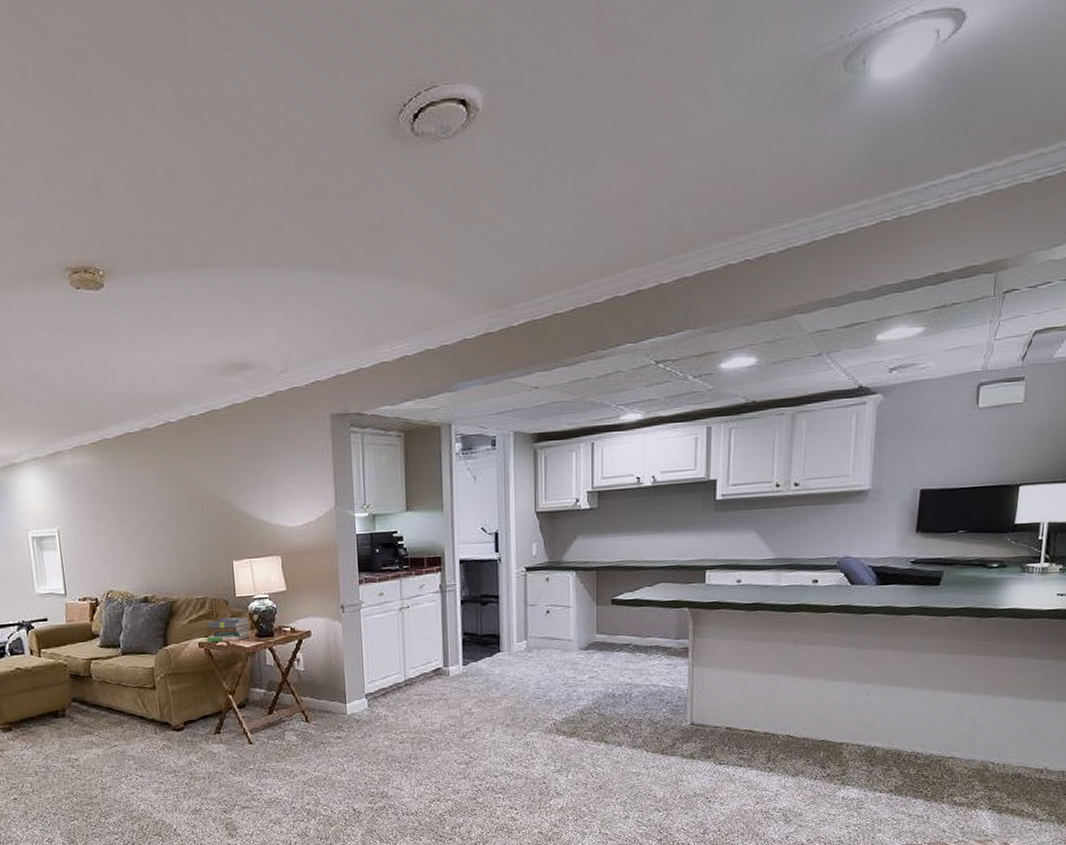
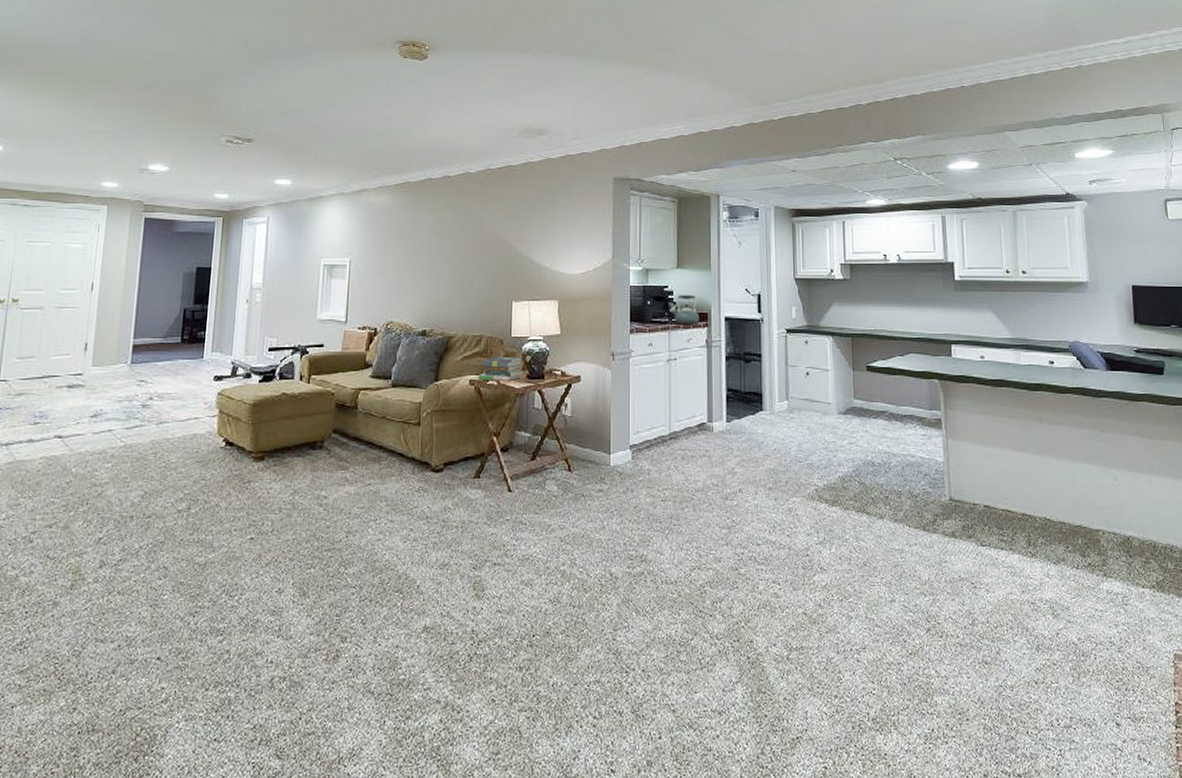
kettle: none [400,539,433,572] -> present [670,295,700,325]

